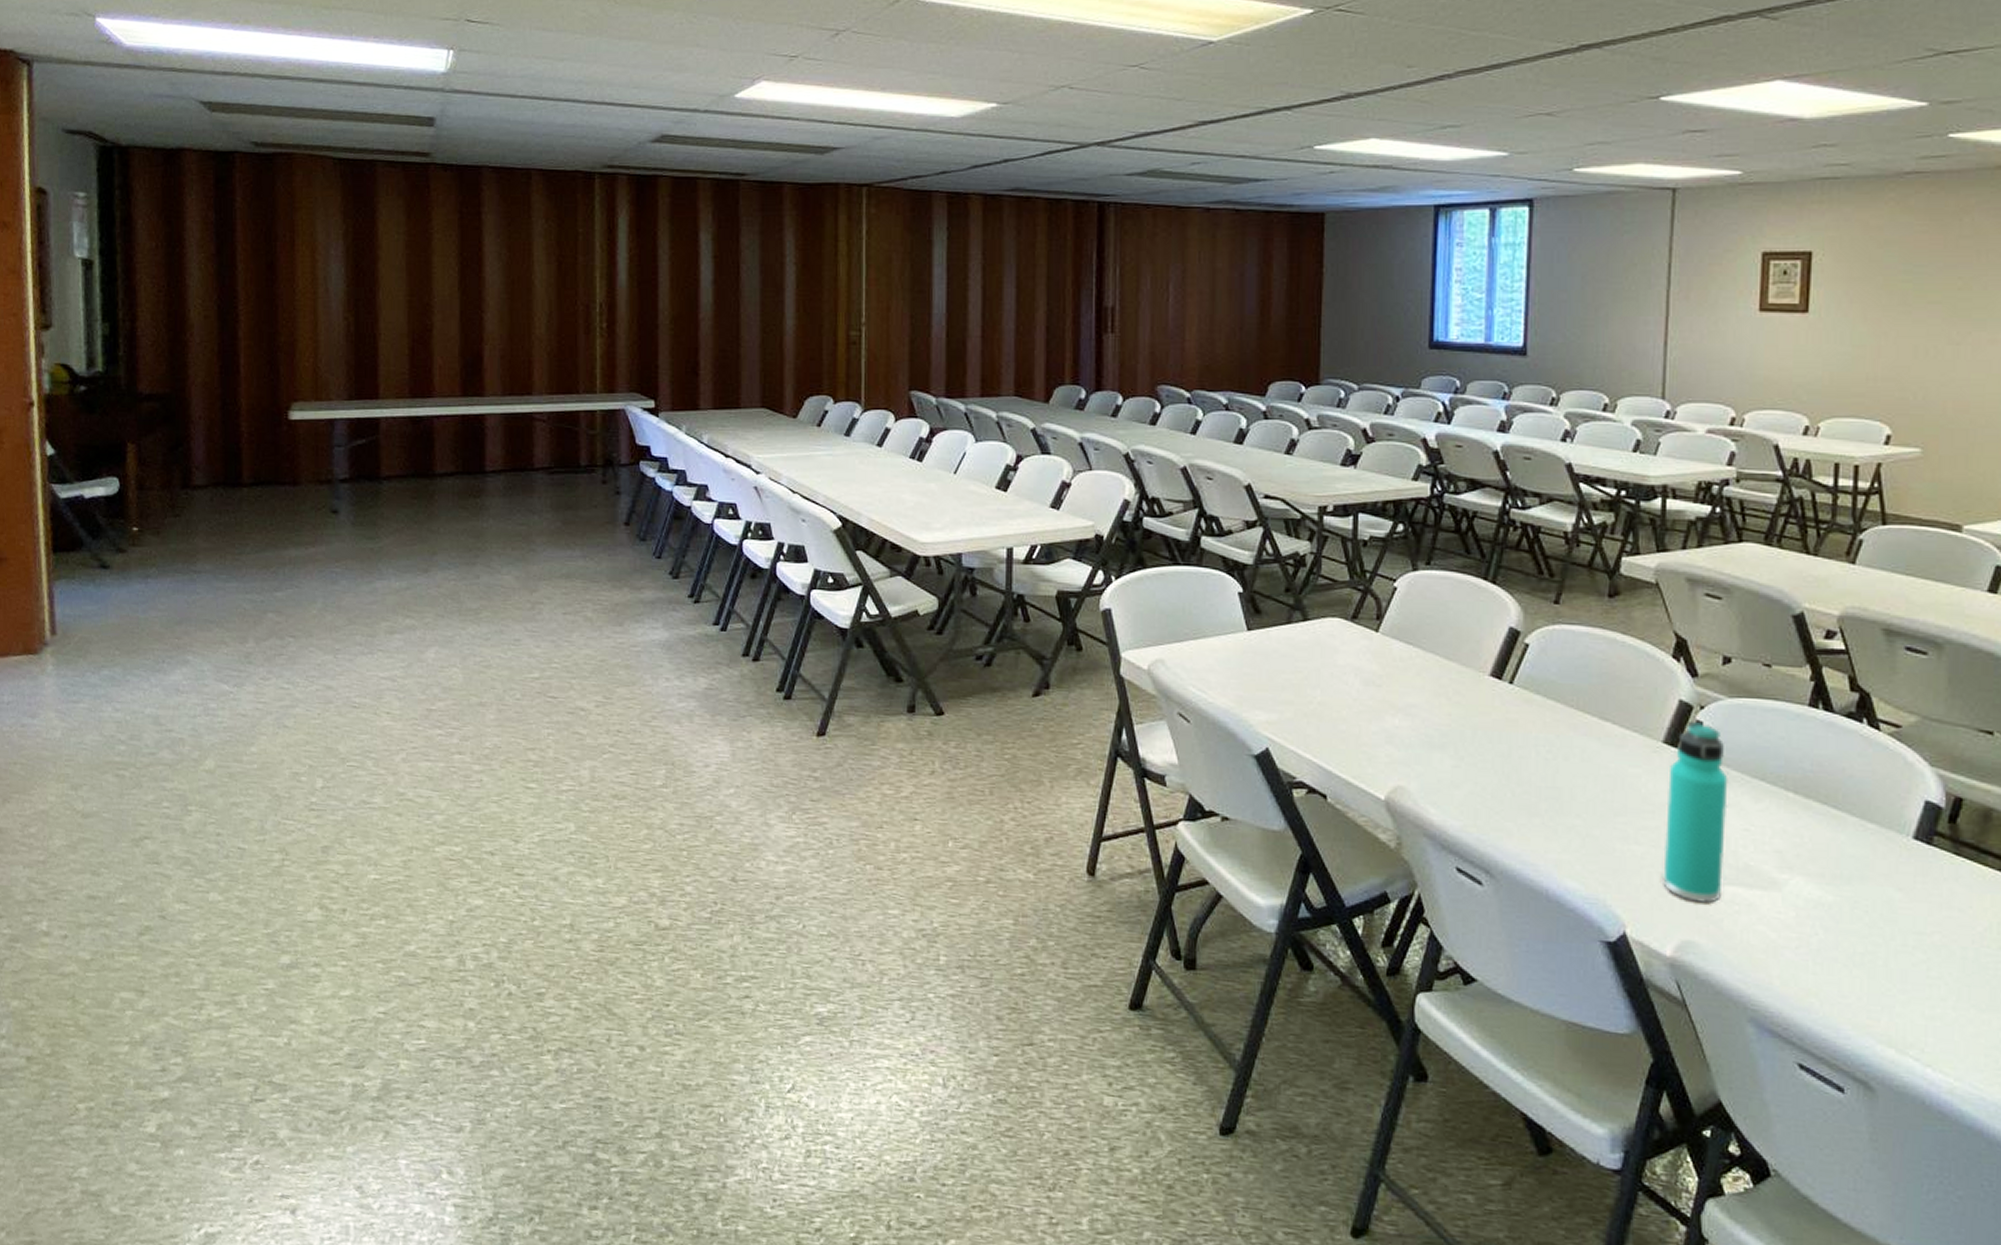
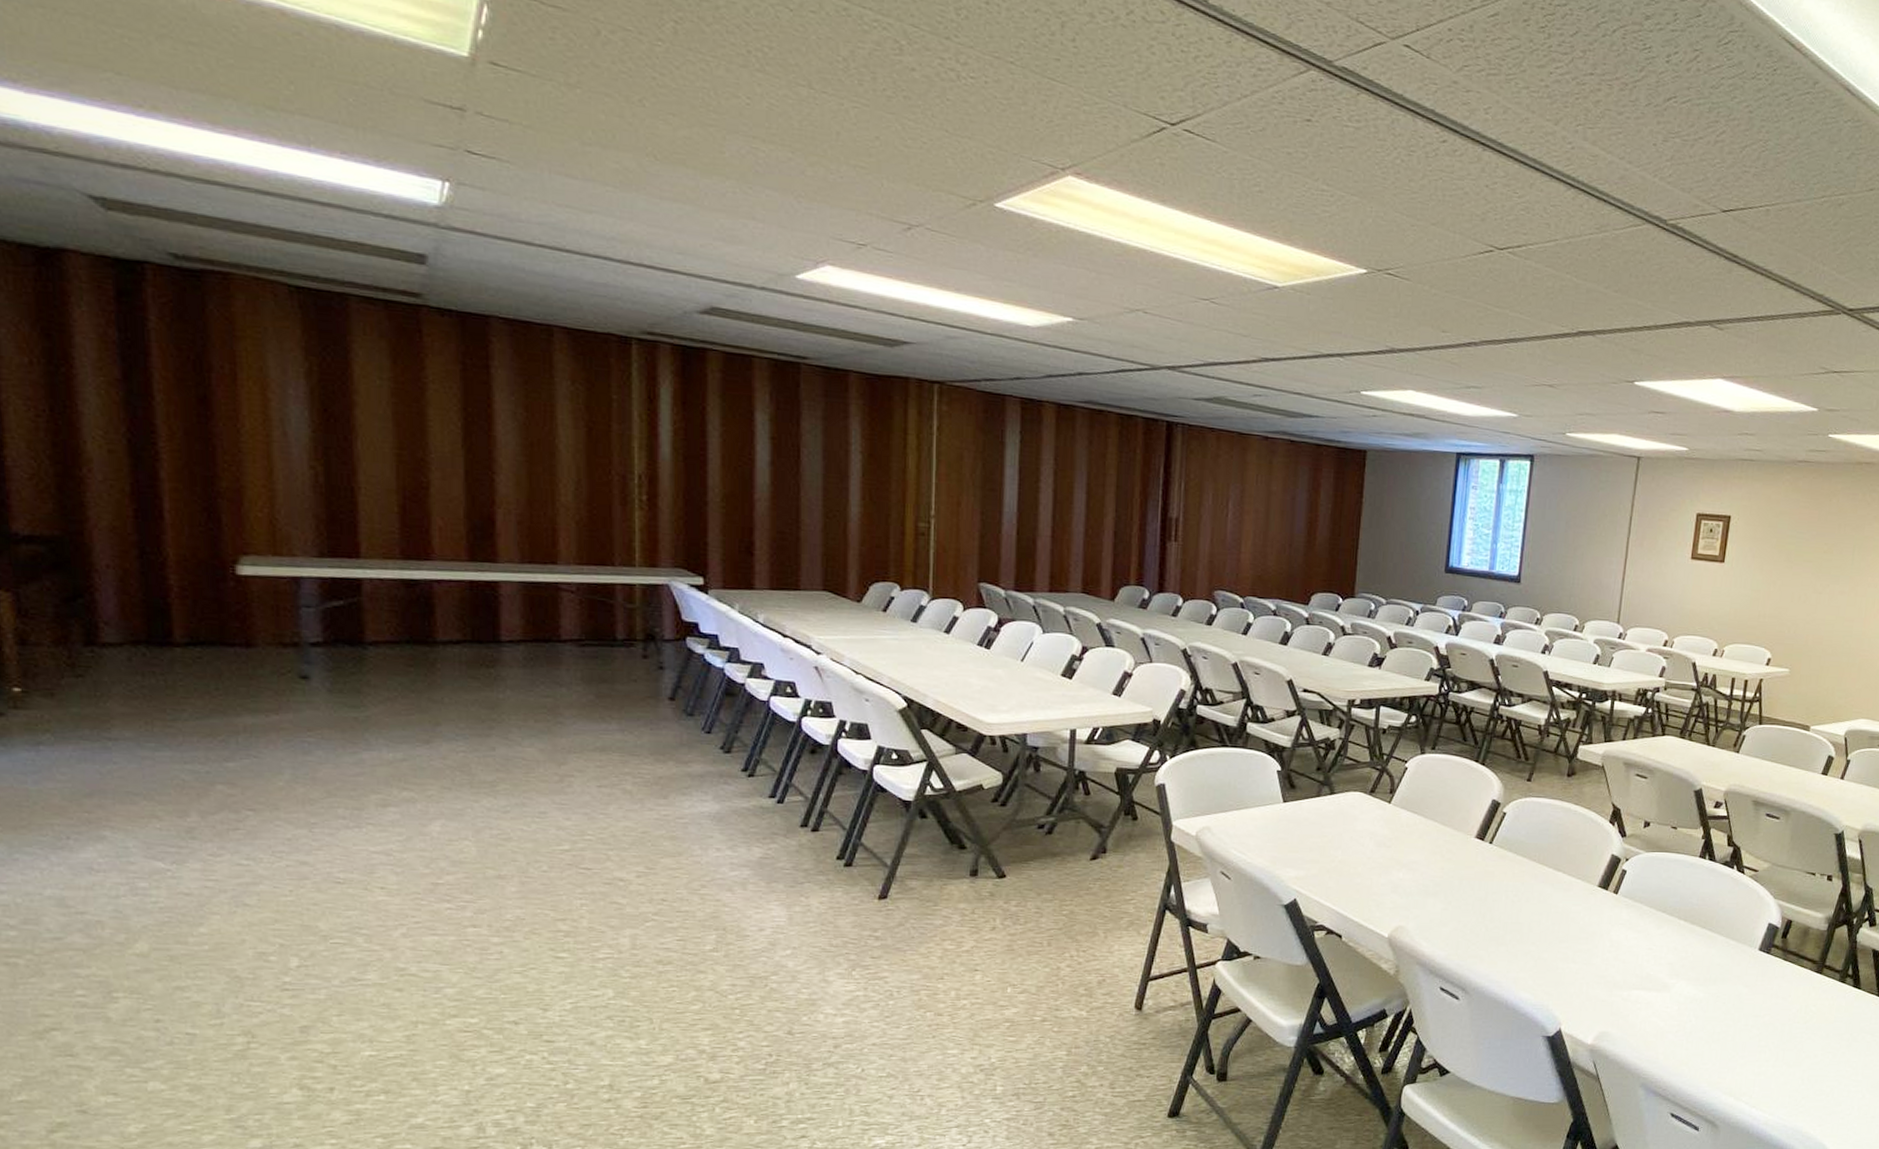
thermos bottle: present [1663,721,1728,903] -> none [1590,870,1641,1003]

